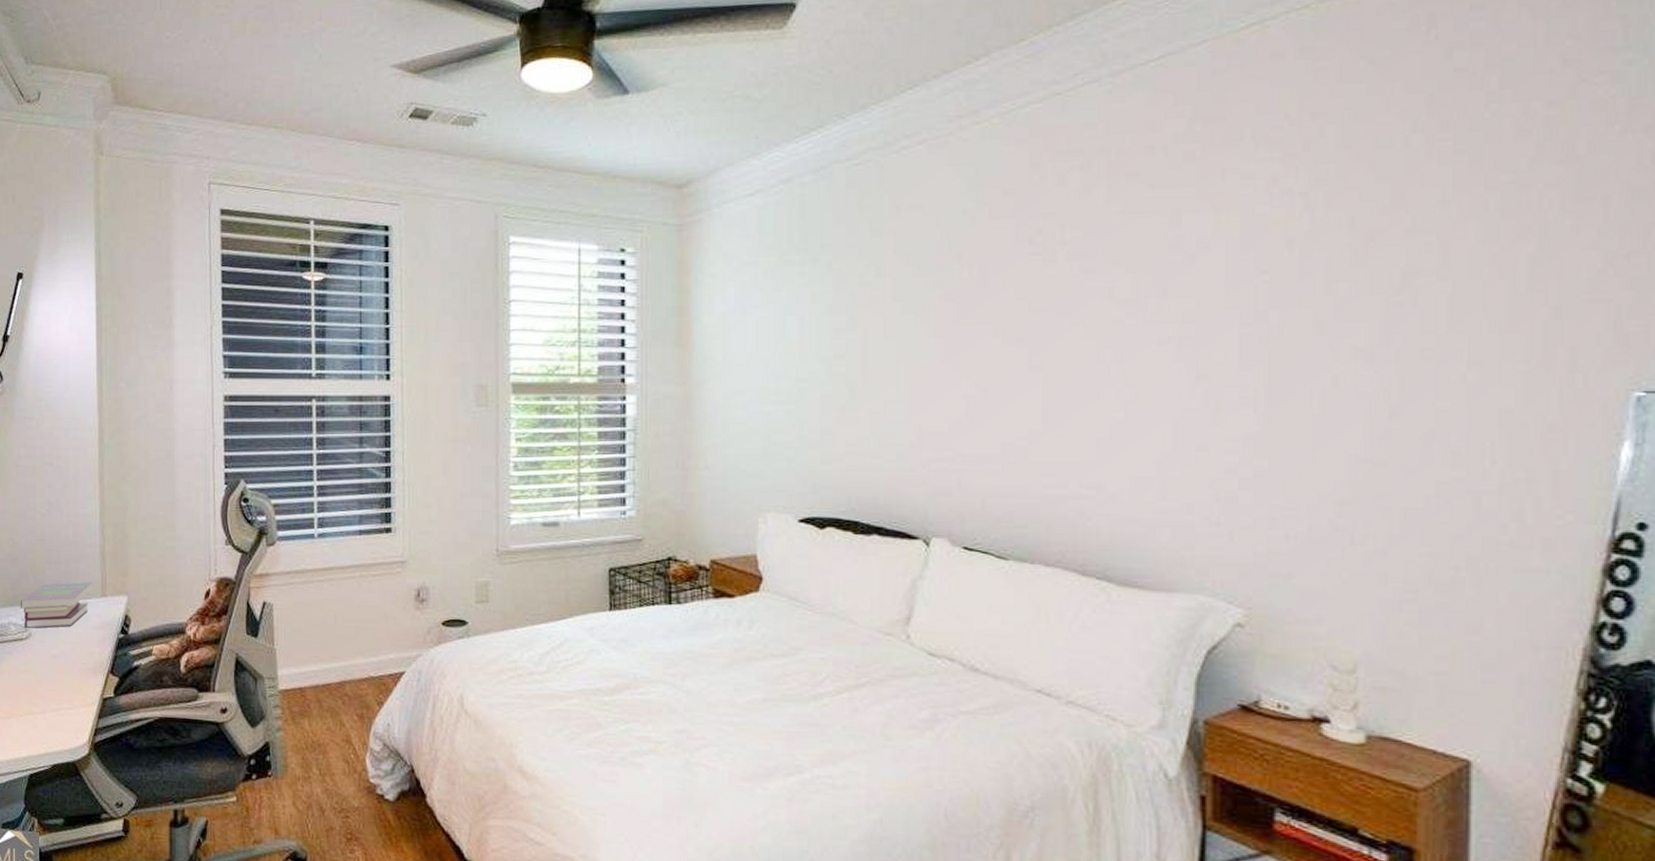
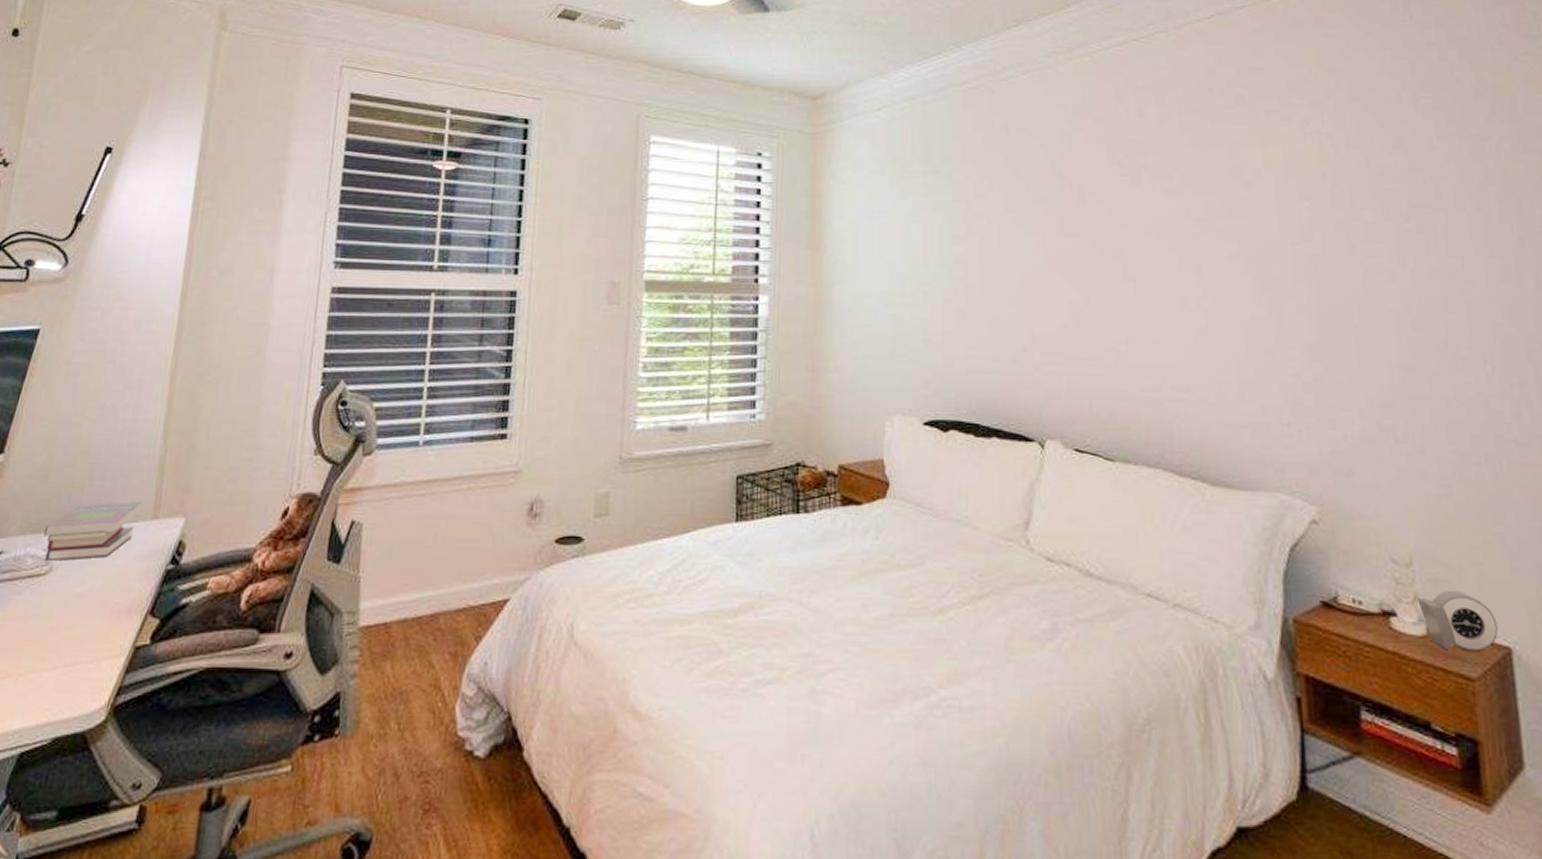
alarm clock: none [1358,699,1456,762] -> present [1417,590,1498,651]

